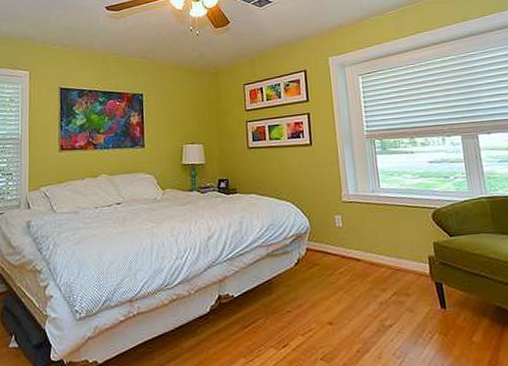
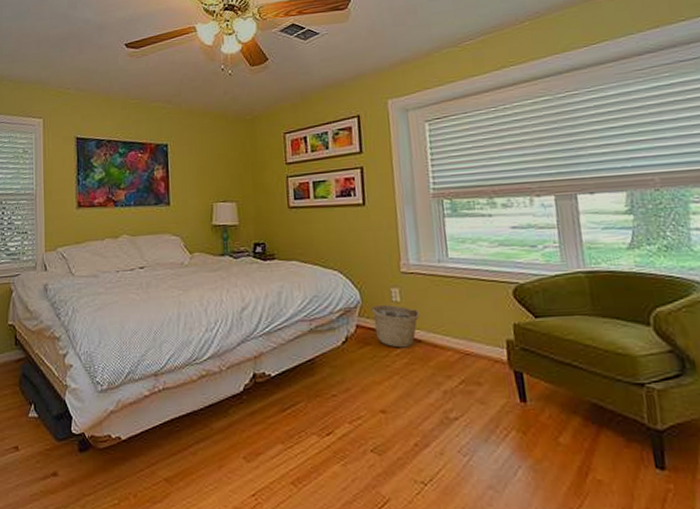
basket: none [318,229,359,267] -> present [371,304,420,348]

